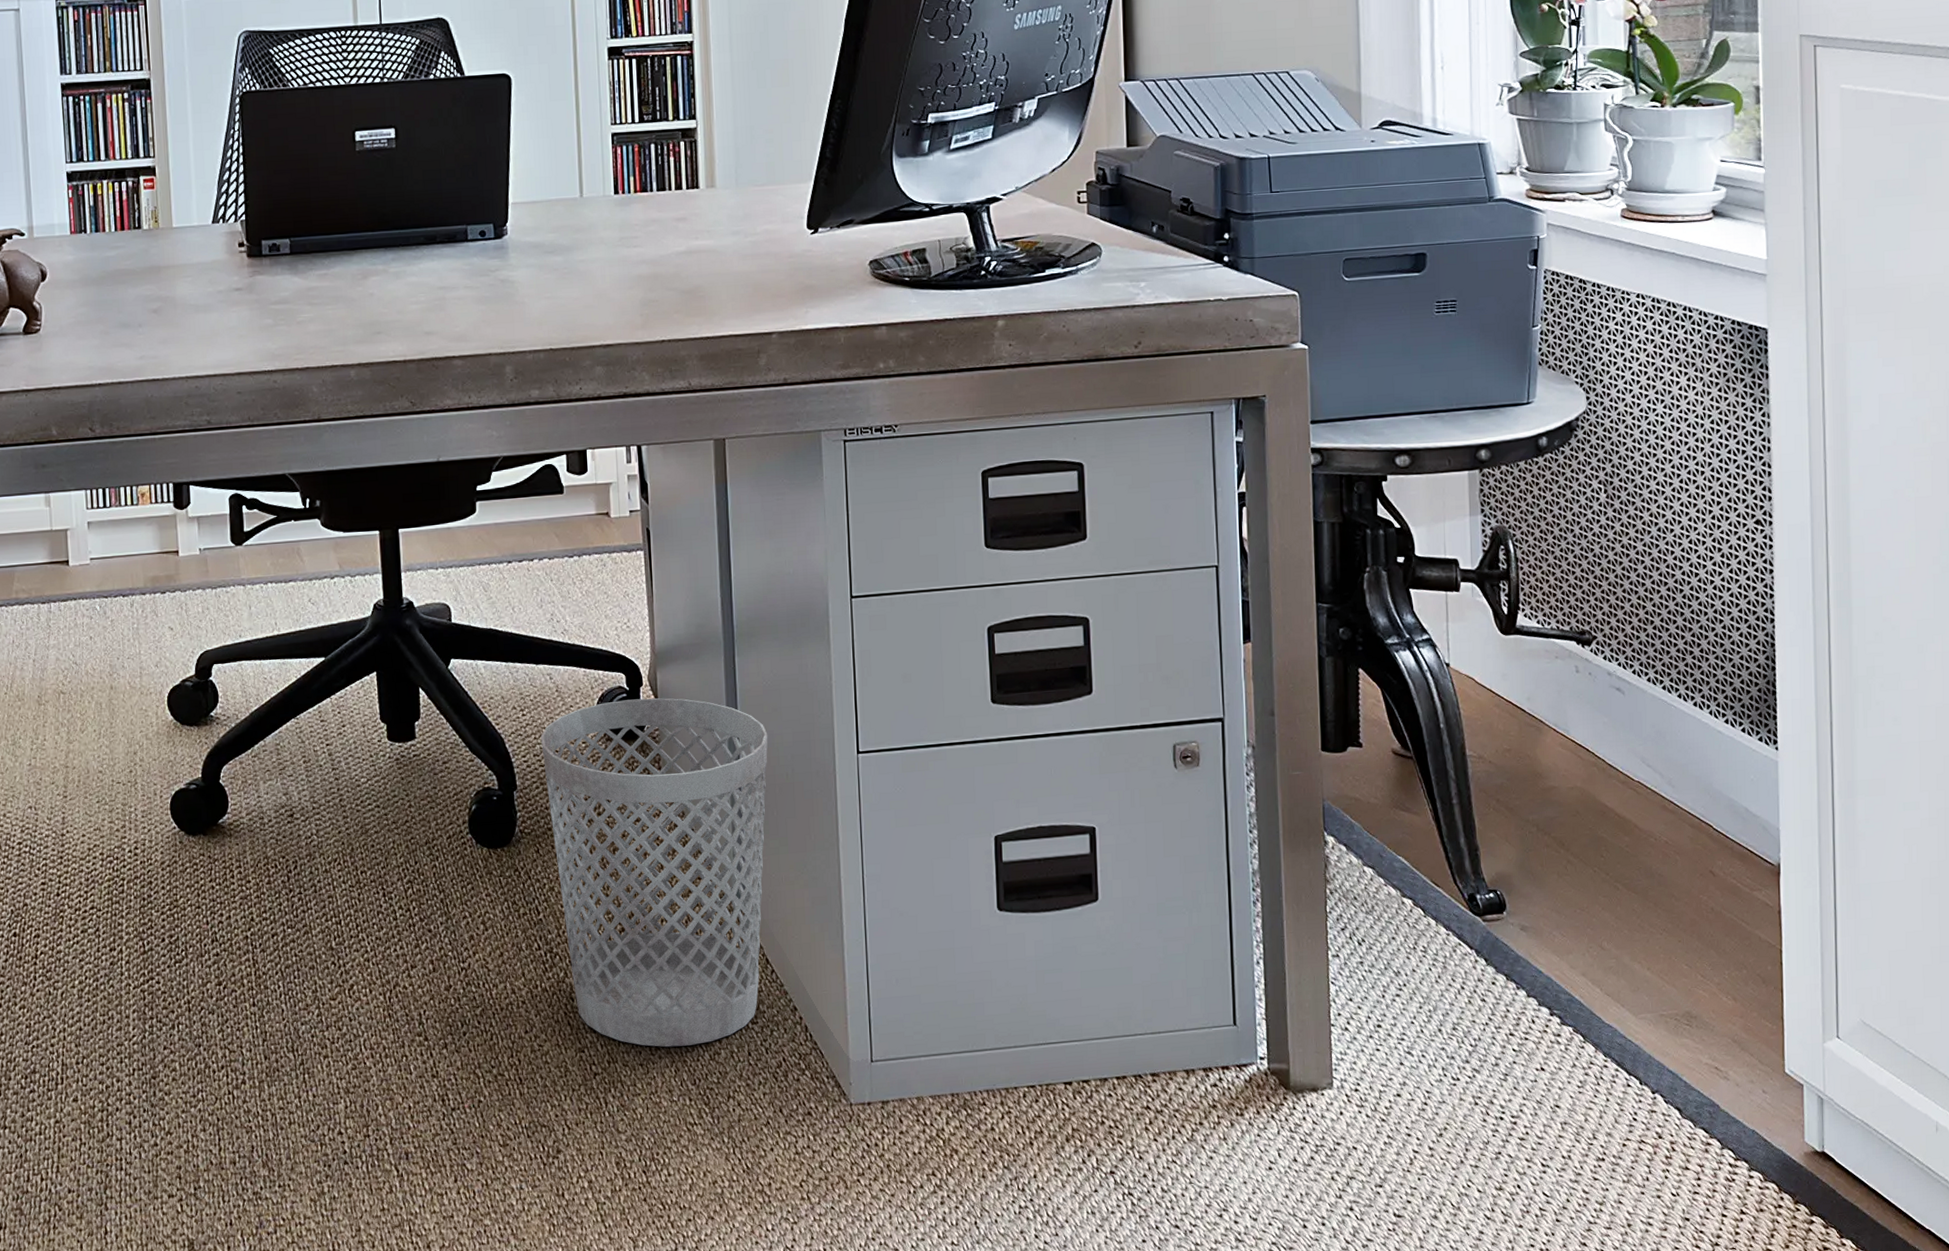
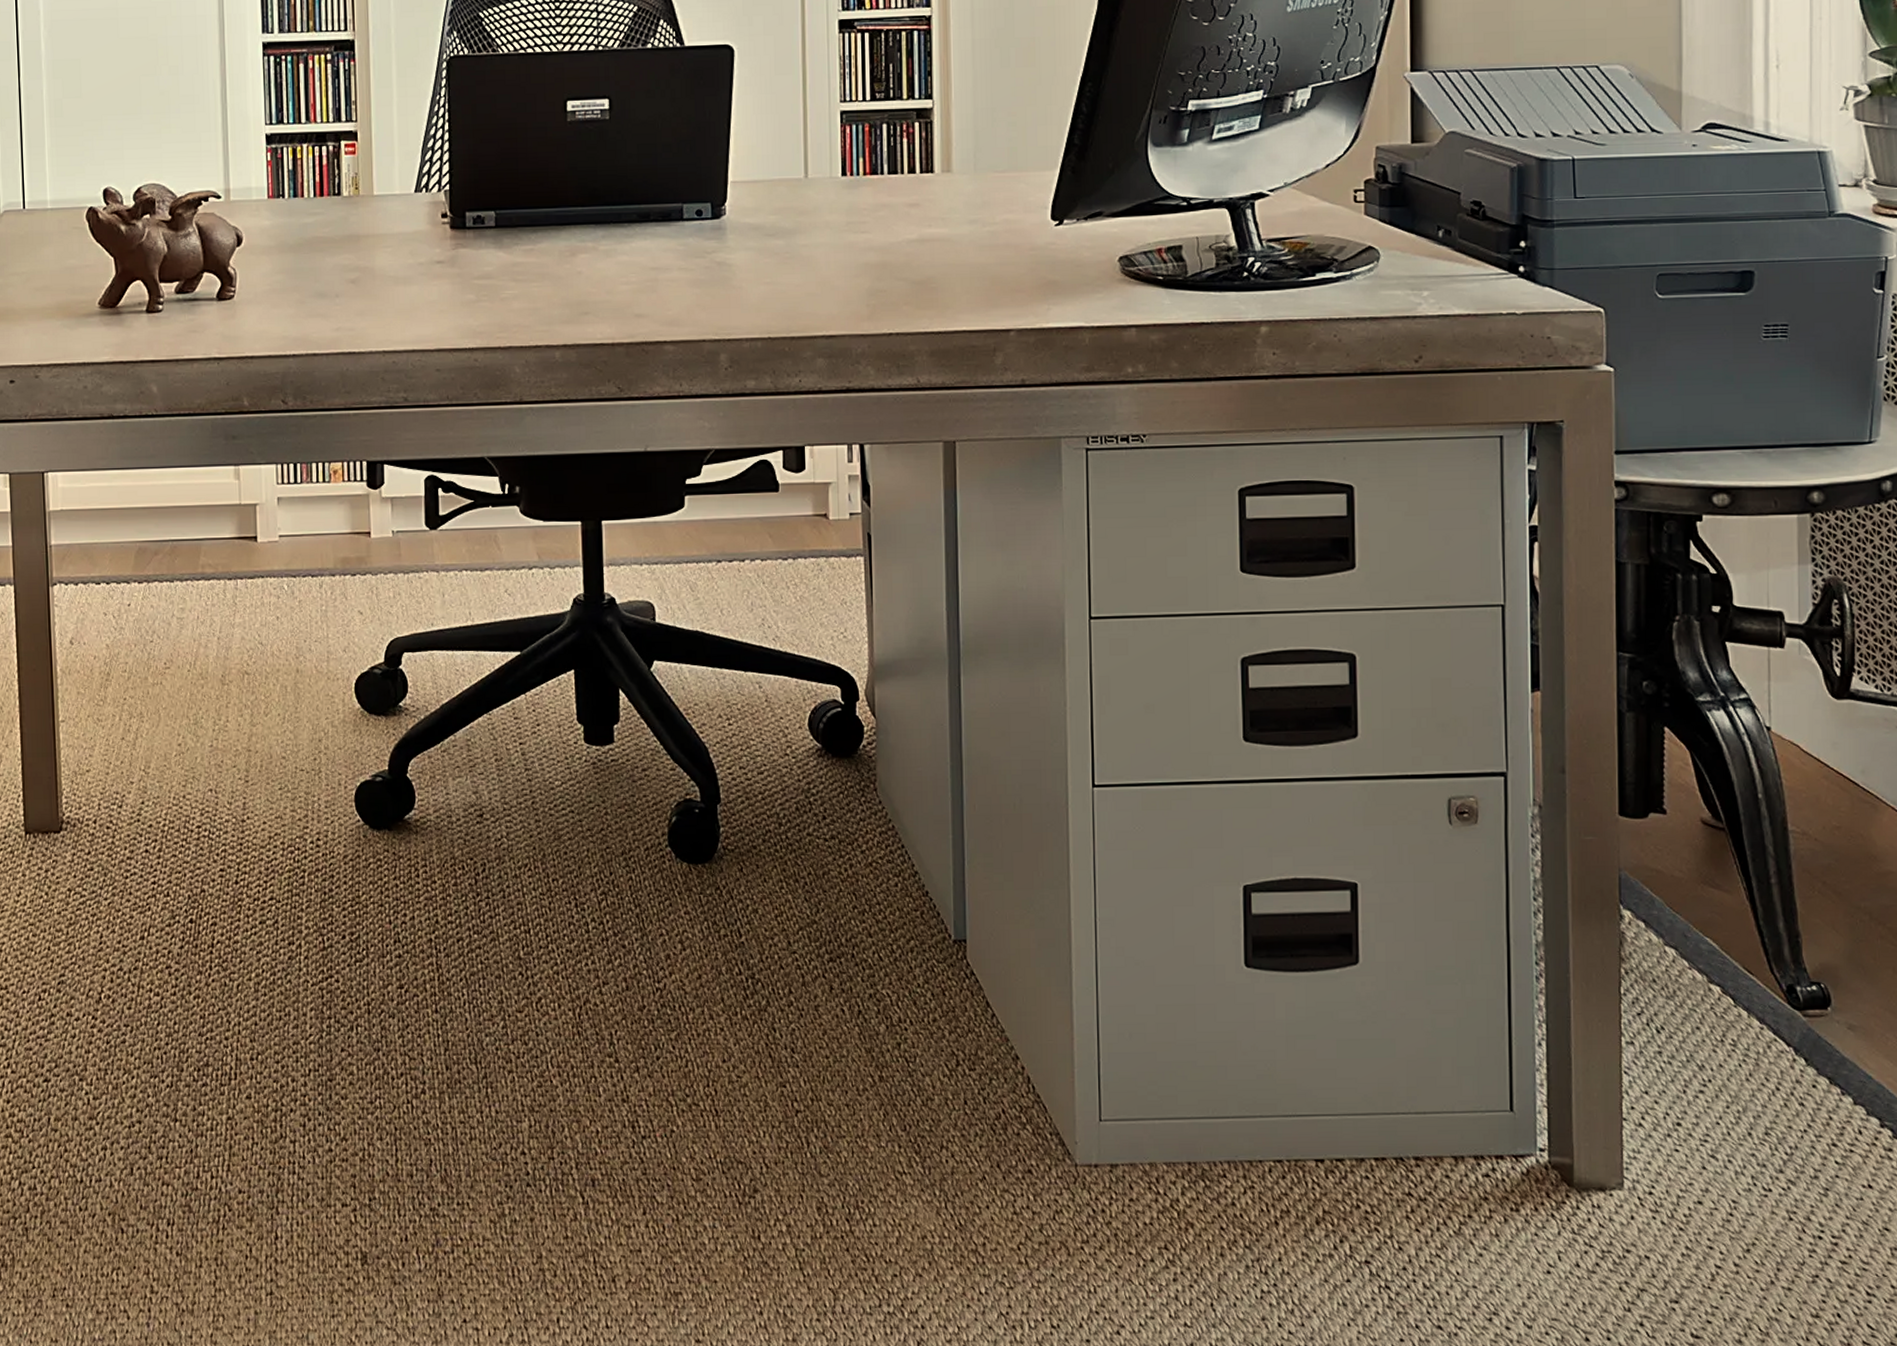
wastebasket: present [541,698,768,1047] -> none [748,714,995,1089]

